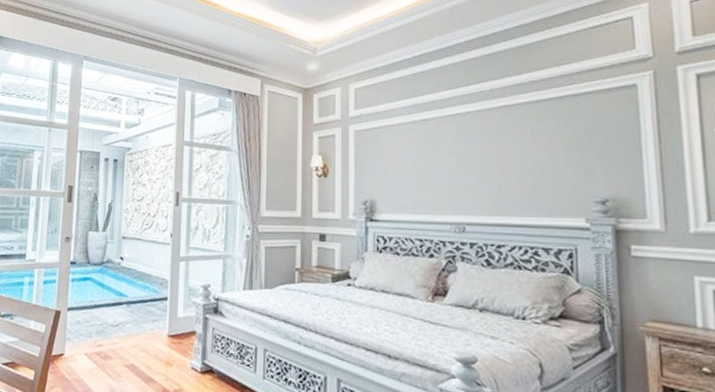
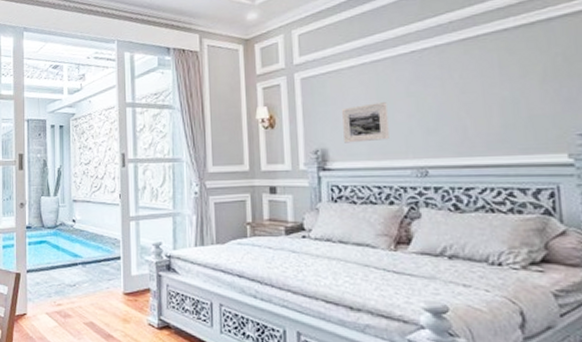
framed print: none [391,159,432,196] -> present [342,102,389,143]

